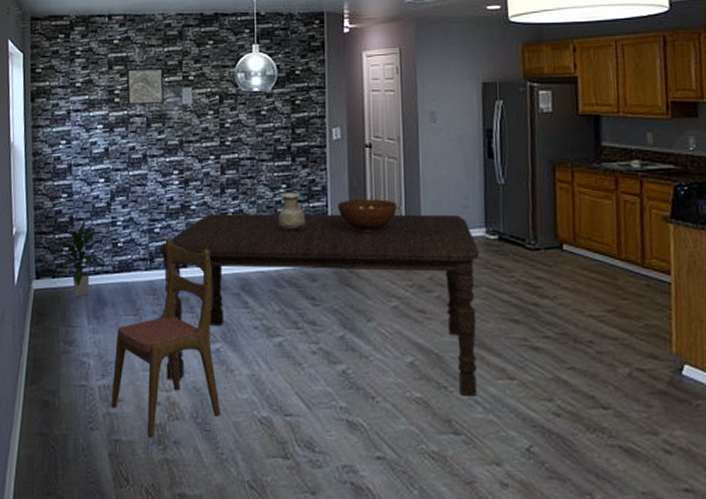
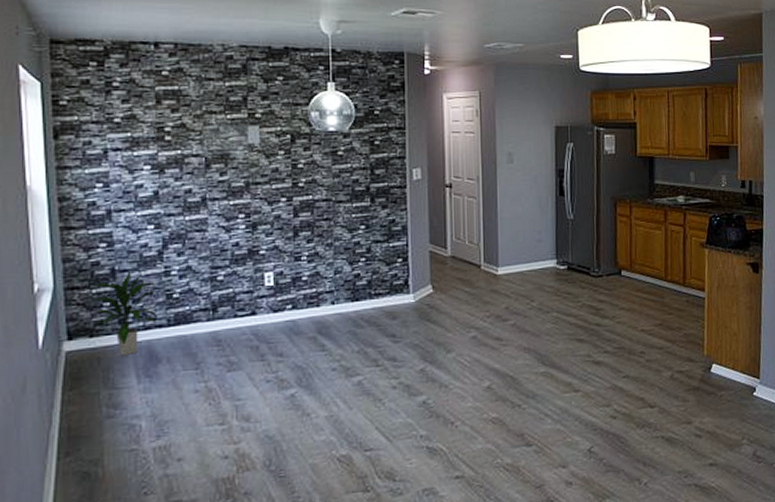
dining chair: present [111,237,220,438] -> none [169,284,296,493]
wall art: present [126,68,164,106] -> none [178,104,226,144]
dining table: present [159,214,480,396] -> none [223,249,552,432]
vase: present [278,193,306,230] -> none [357,234,386,271]
fruit bowl: present [338,199,397,233] -> none [418,236,476,270]

